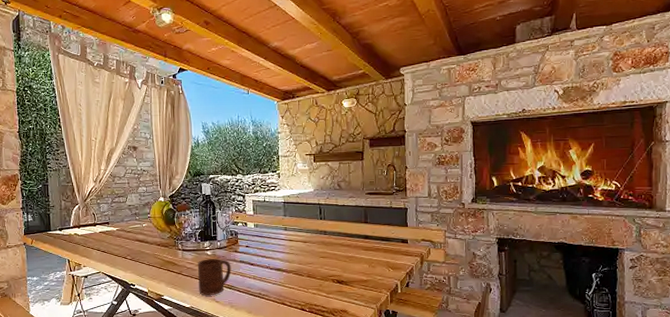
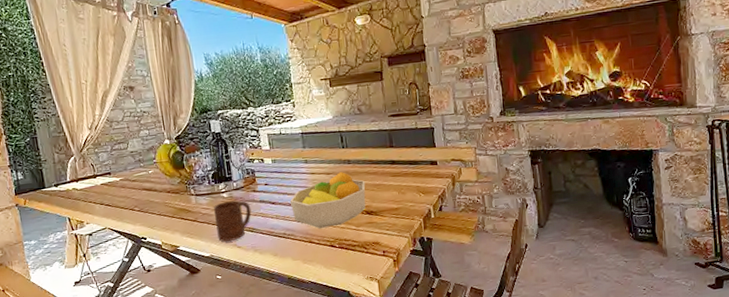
fruit bowl: none [267,242,339,292] -> present [289,172,366,228]

